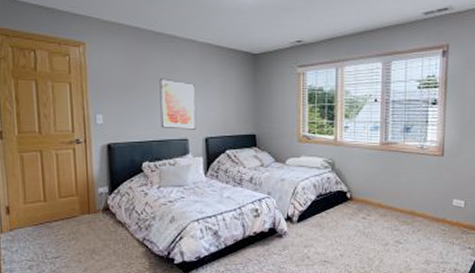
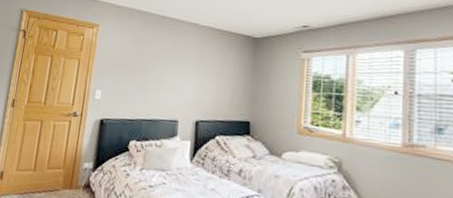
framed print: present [159,78,197,130] -> none [153,58,192,112]

